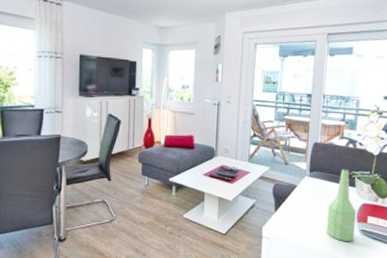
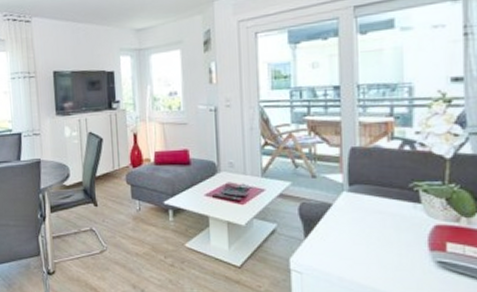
bottle: present [326,169,356,242] -> none [381,179,427,278]

